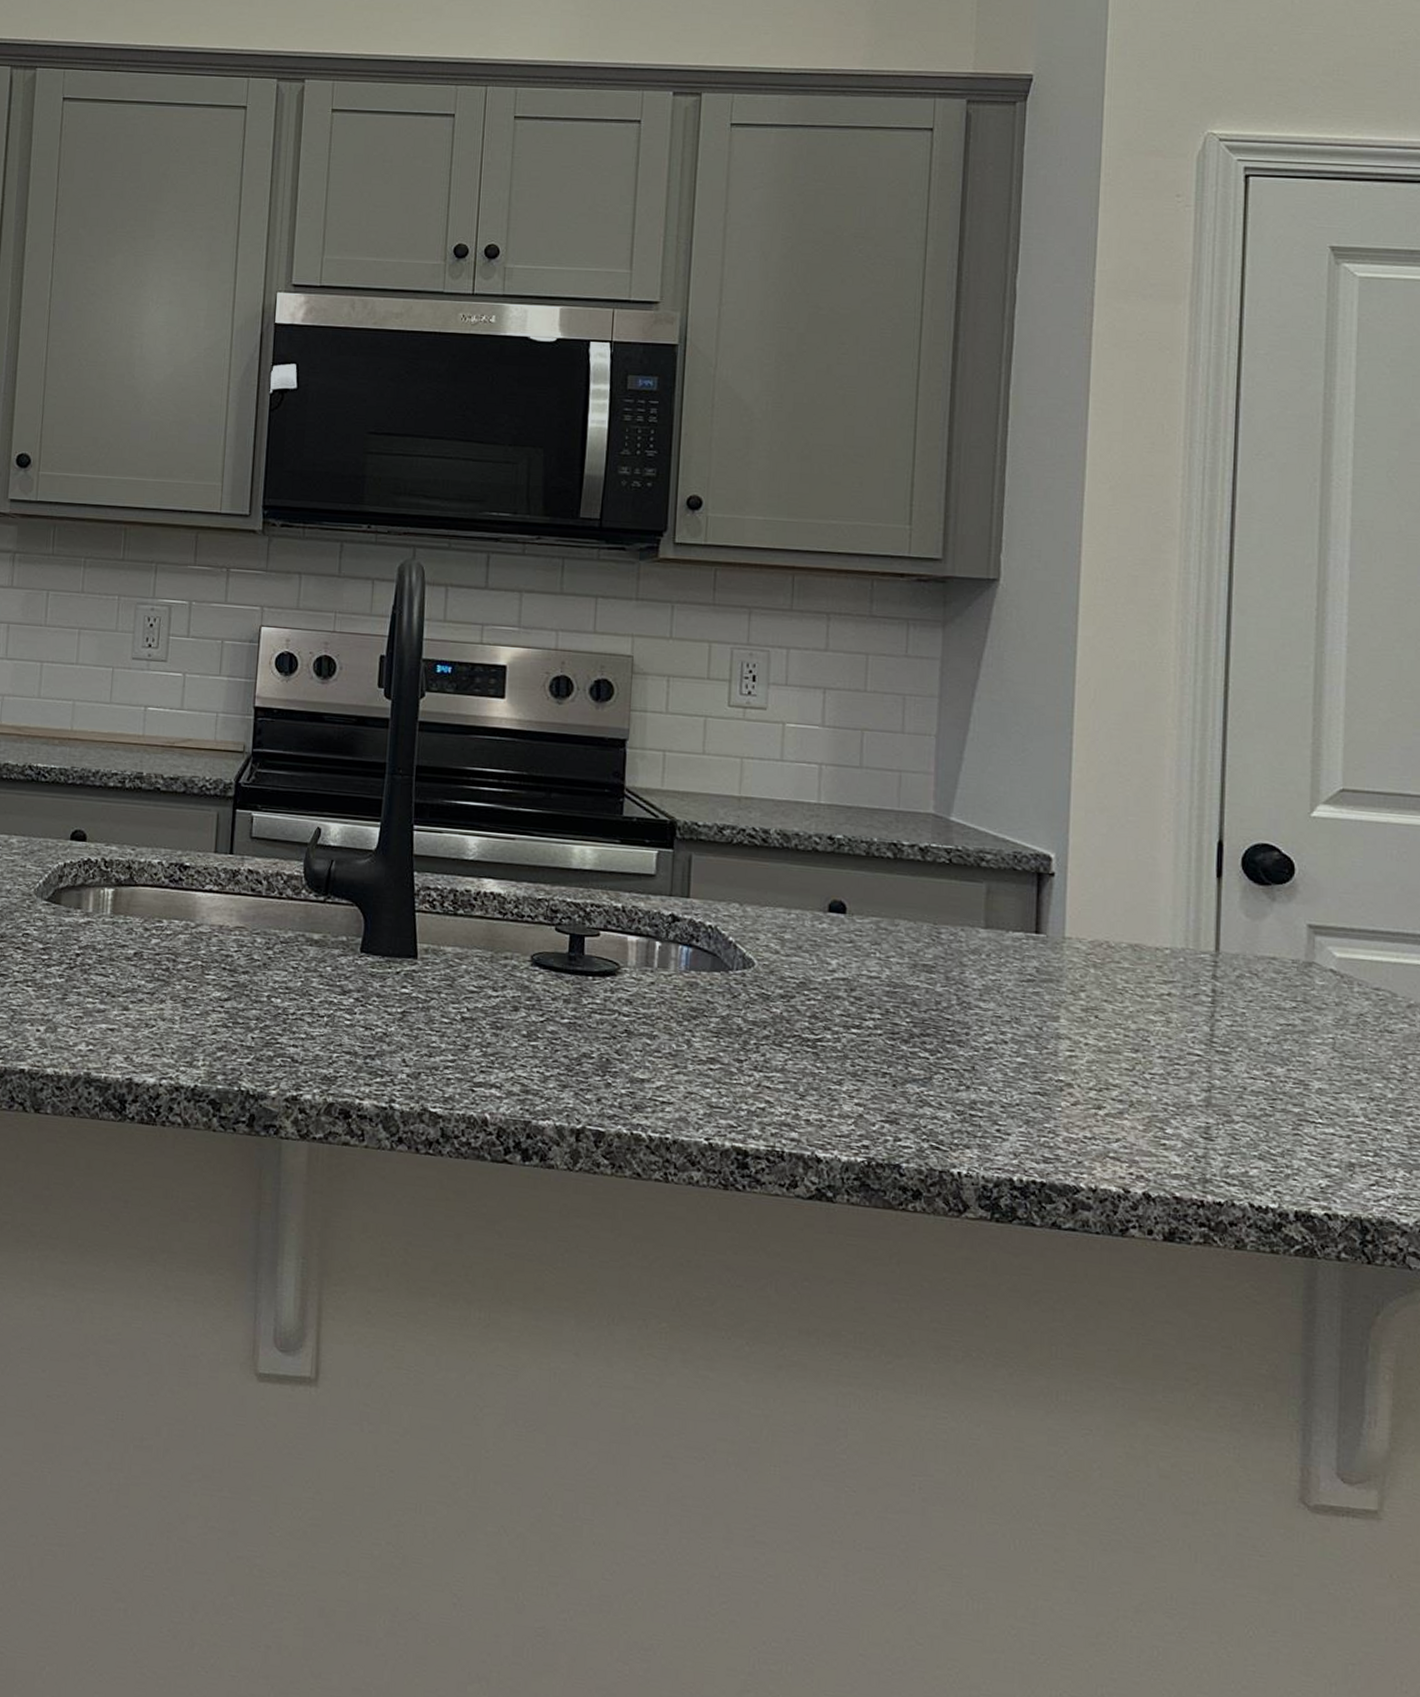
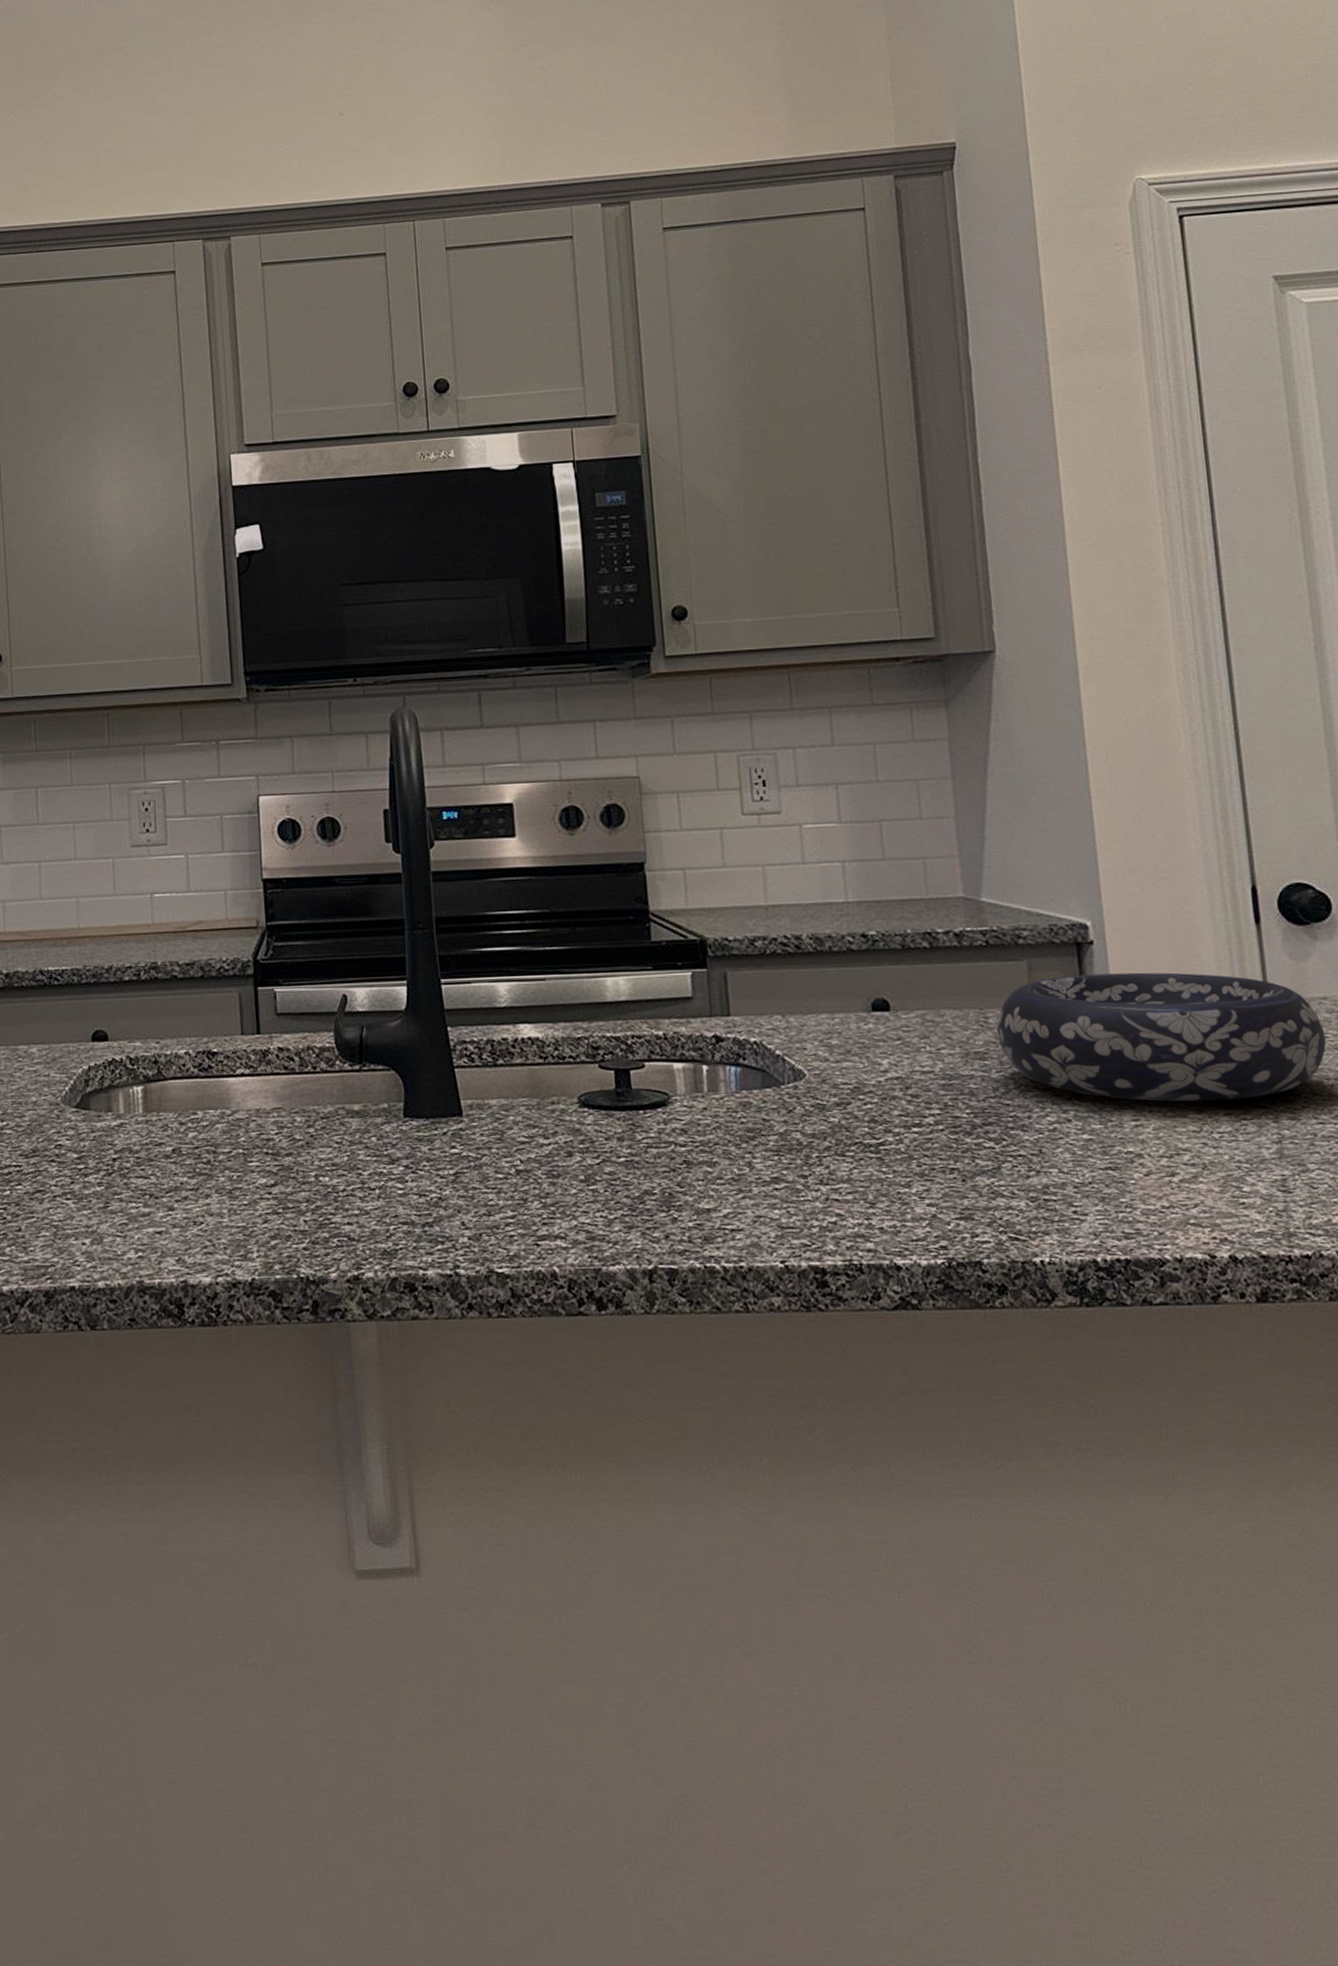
decorative bowl: none [947,903,1270,1045] -> present [996,972,1327,1102]

